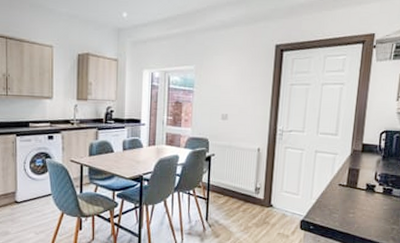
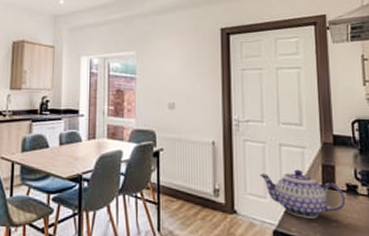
teapot: none [295,172,364,211] -> present [259,169,346,218]

